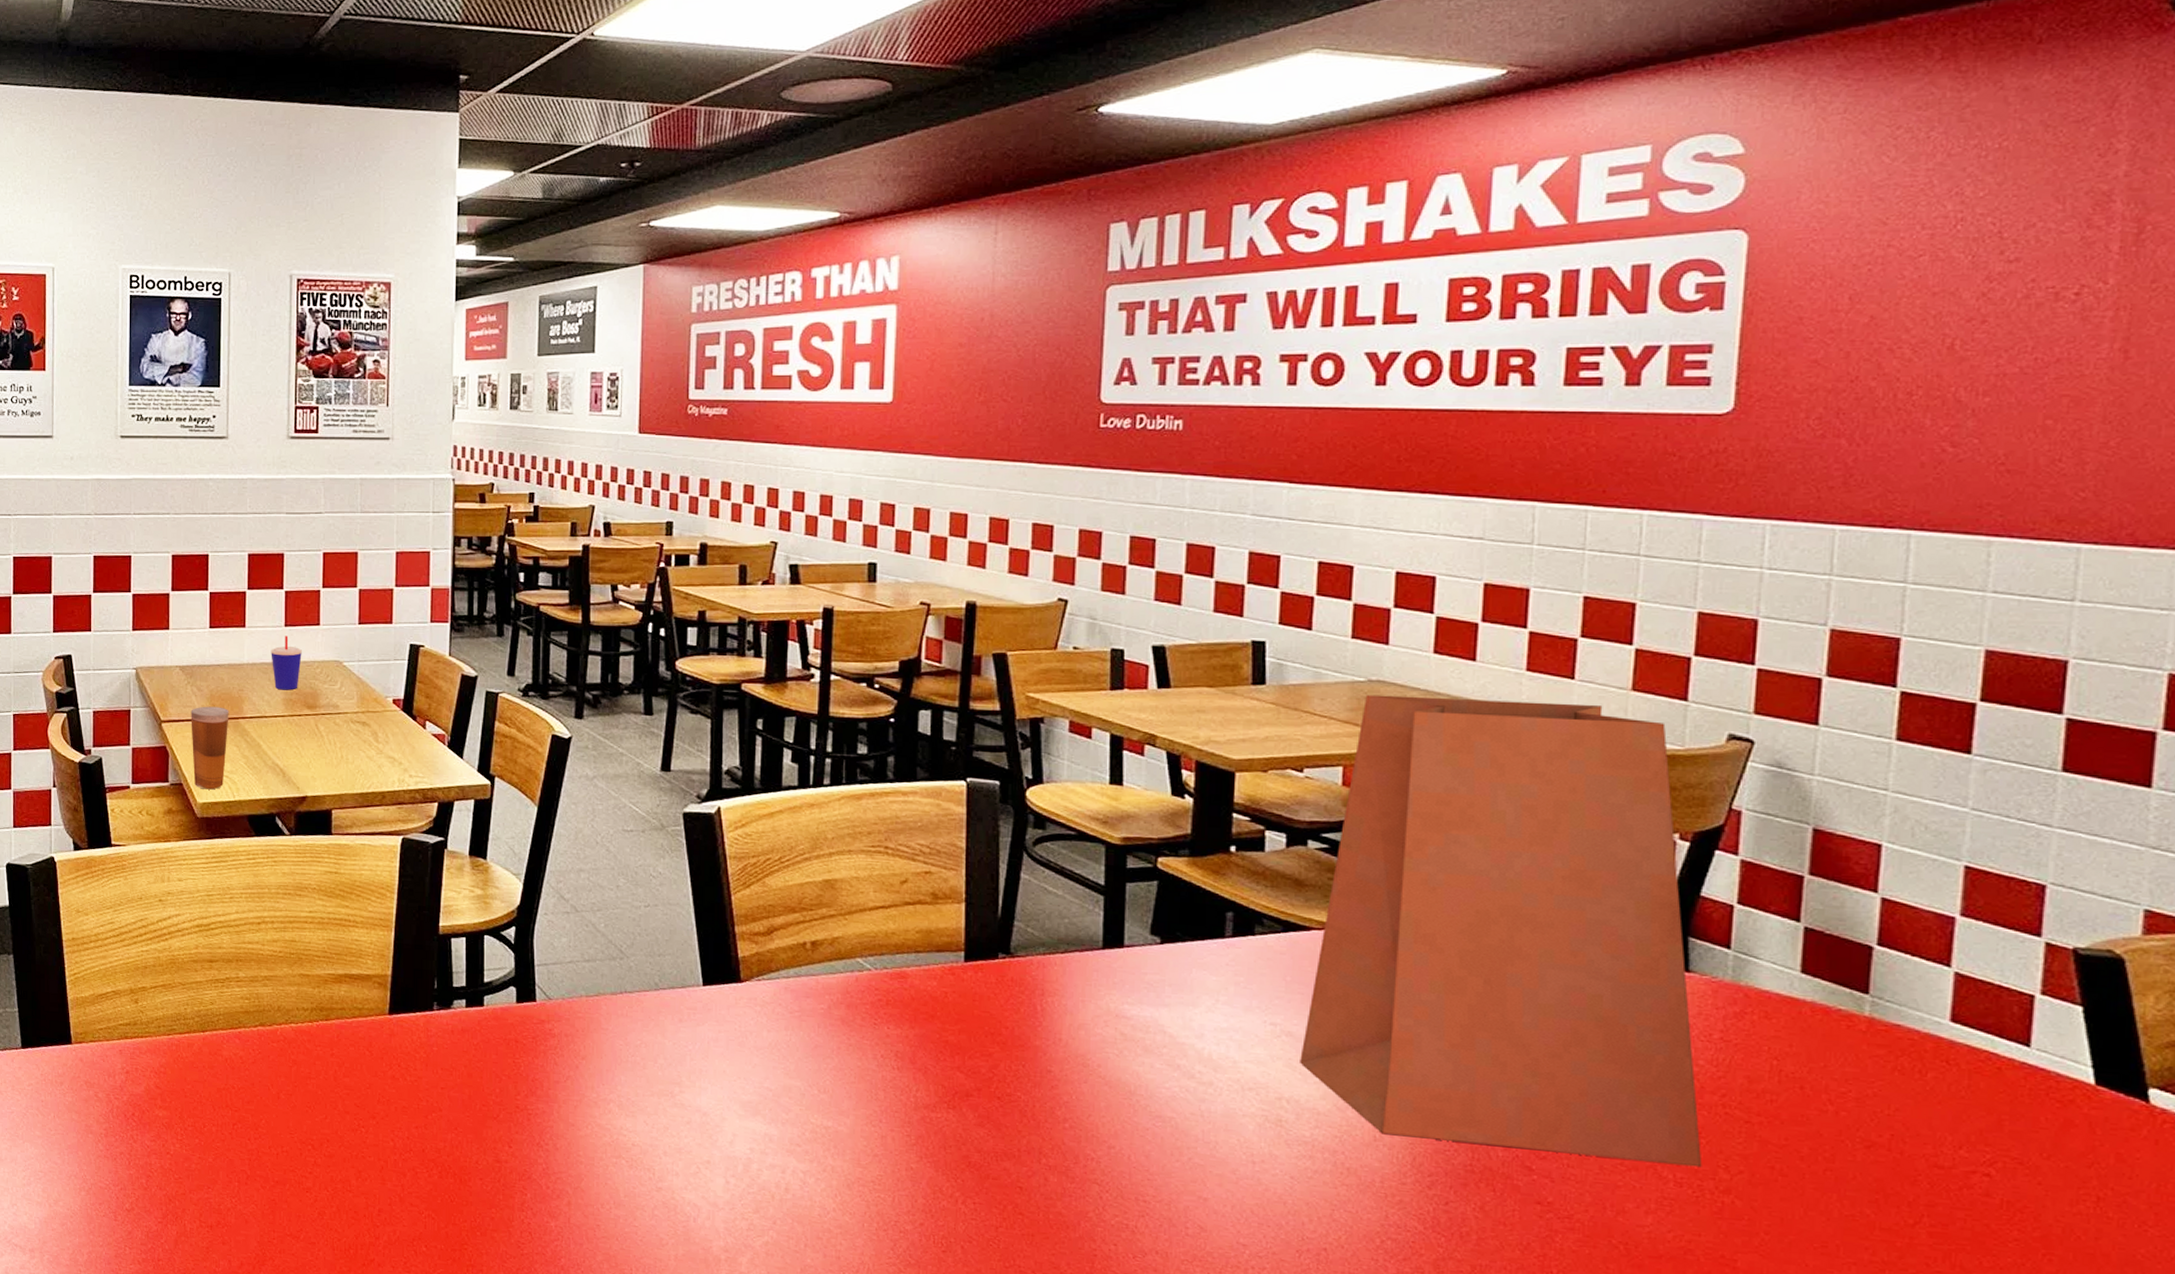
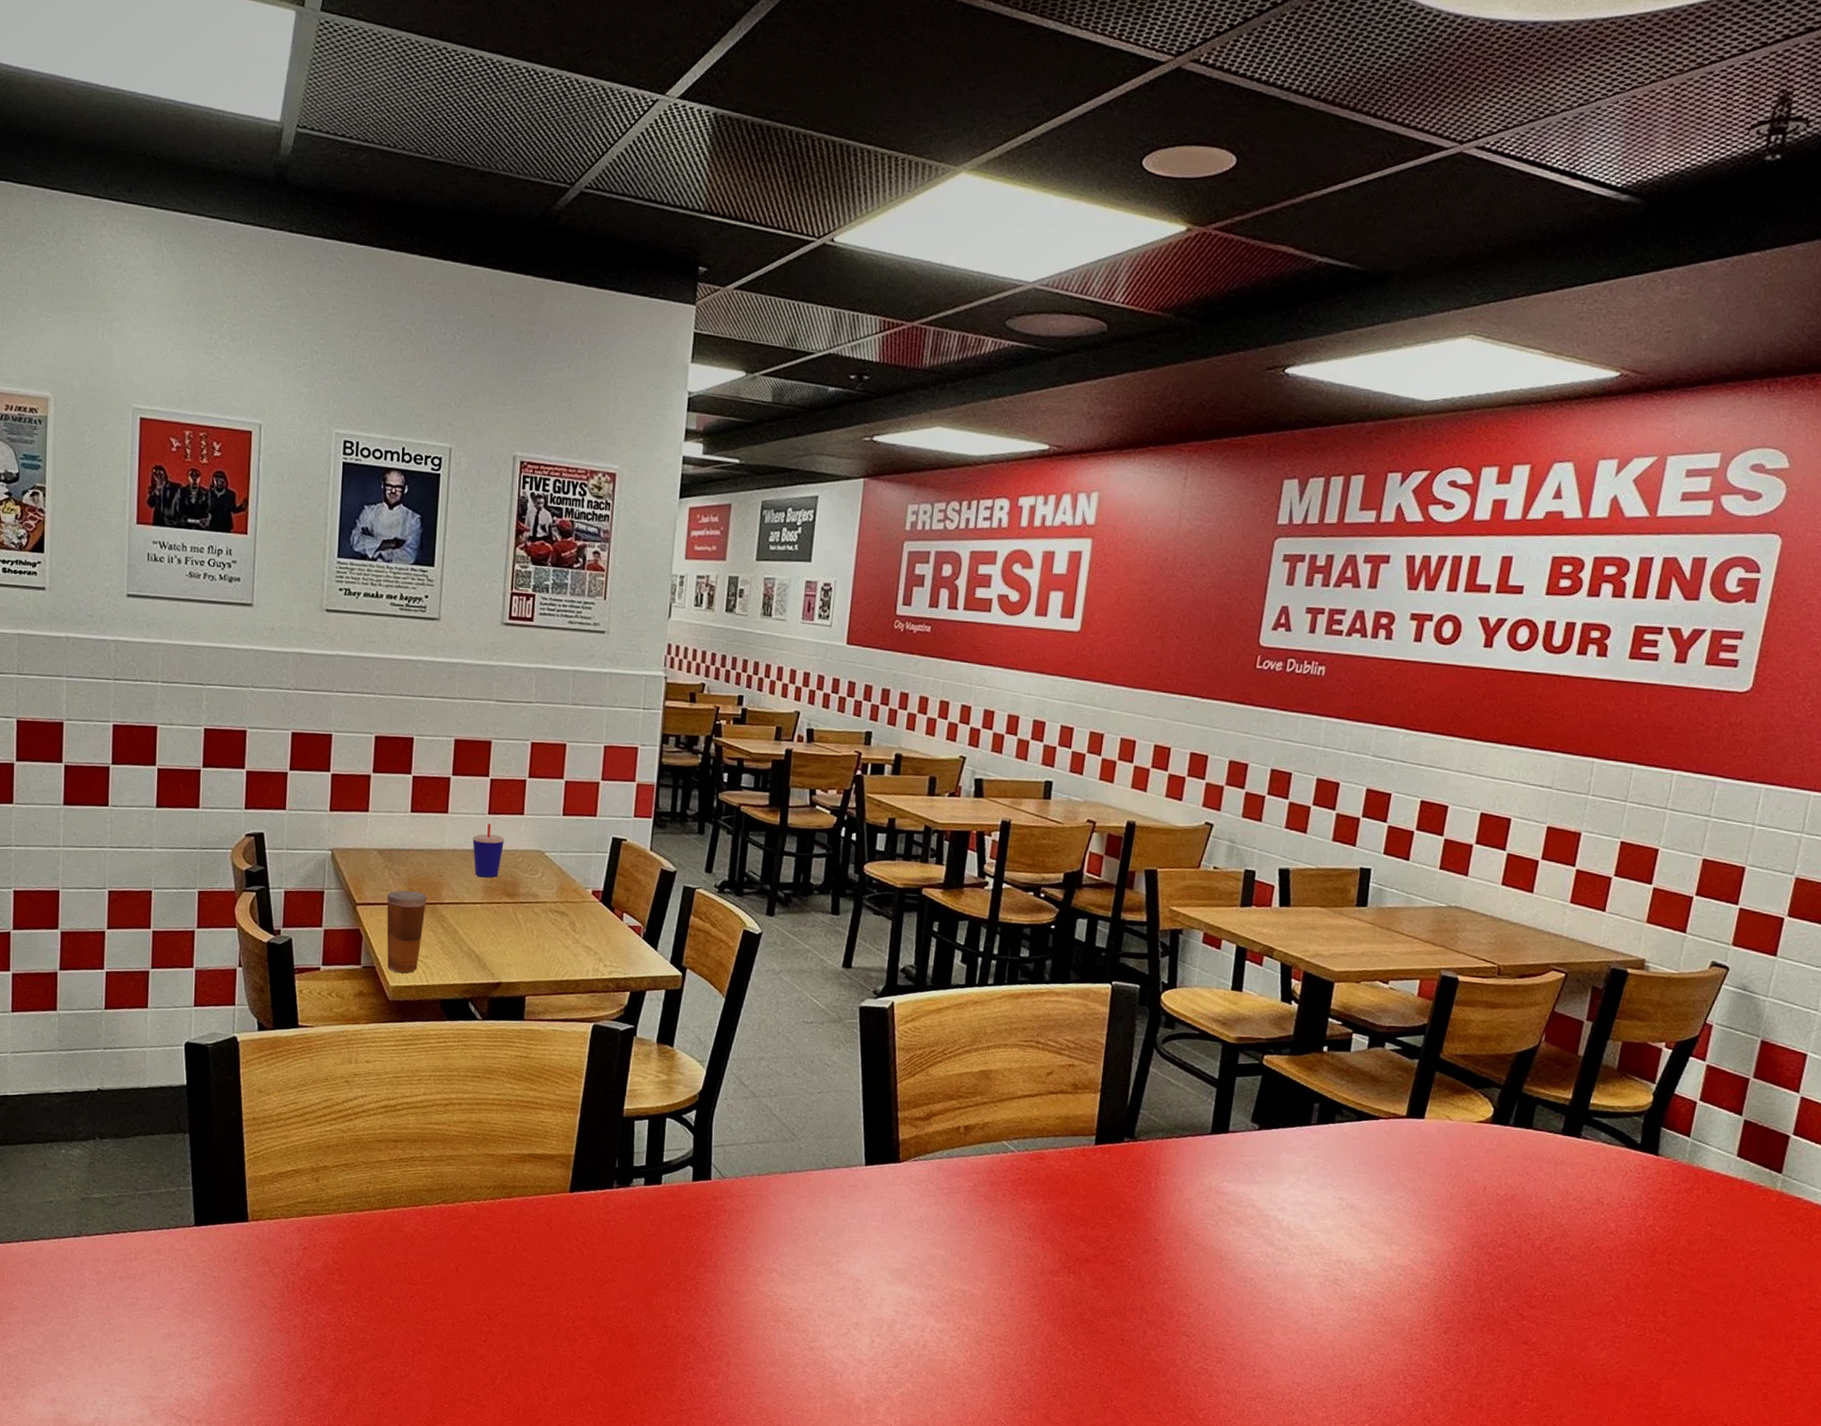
paper bag: present [1300,694,1703,1168] -> none [1358,918,1667,1312]

